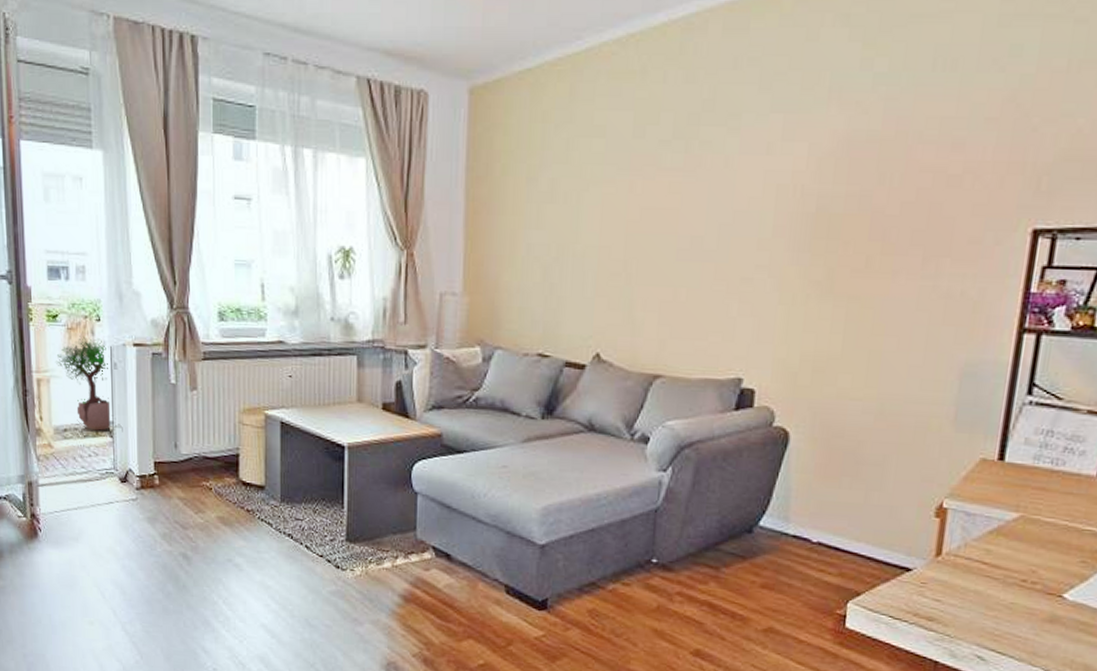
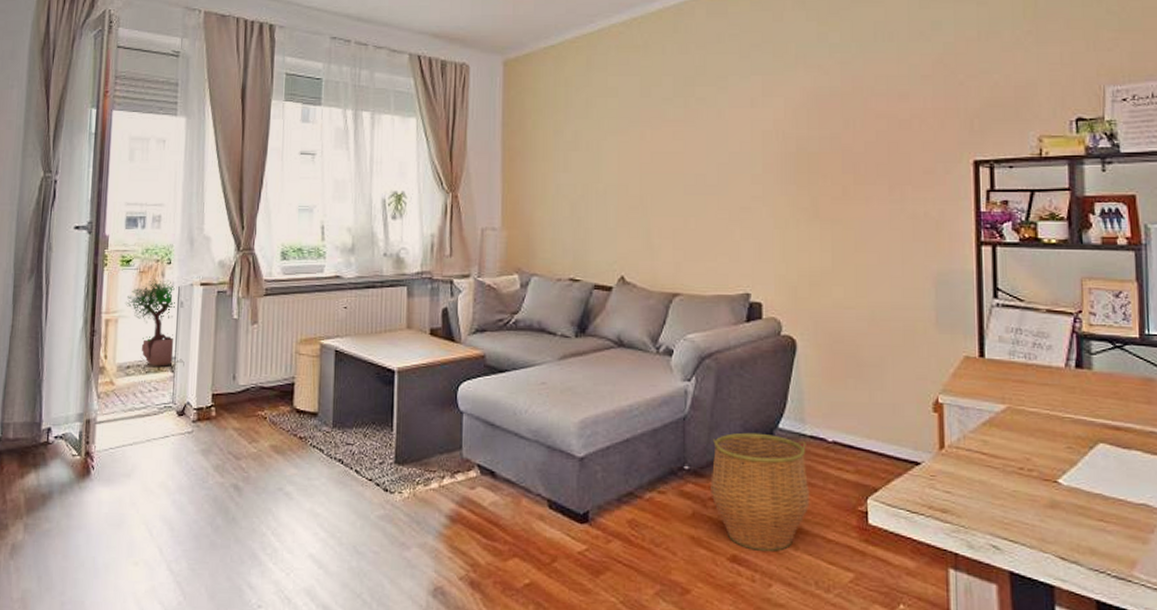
basket: none [678,528,788,649] -> present [711,432,810,551]

